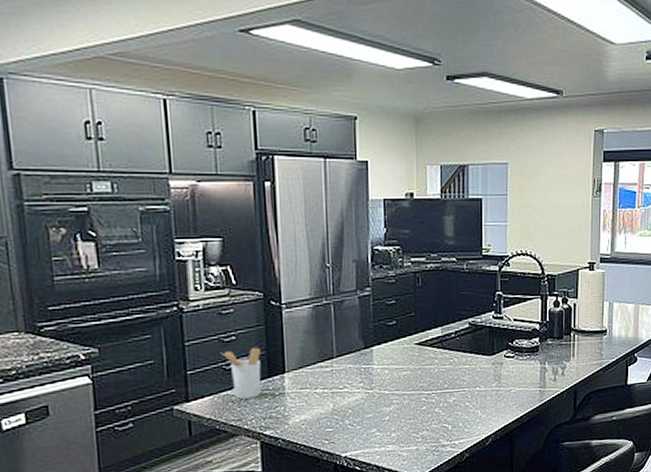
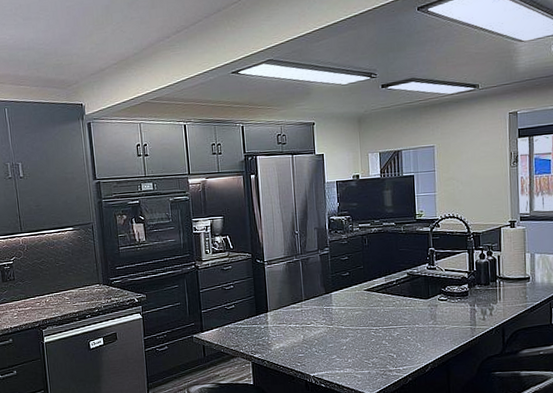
utensil holder: present [220,347,262,399] -> none [223,293,251,331]

